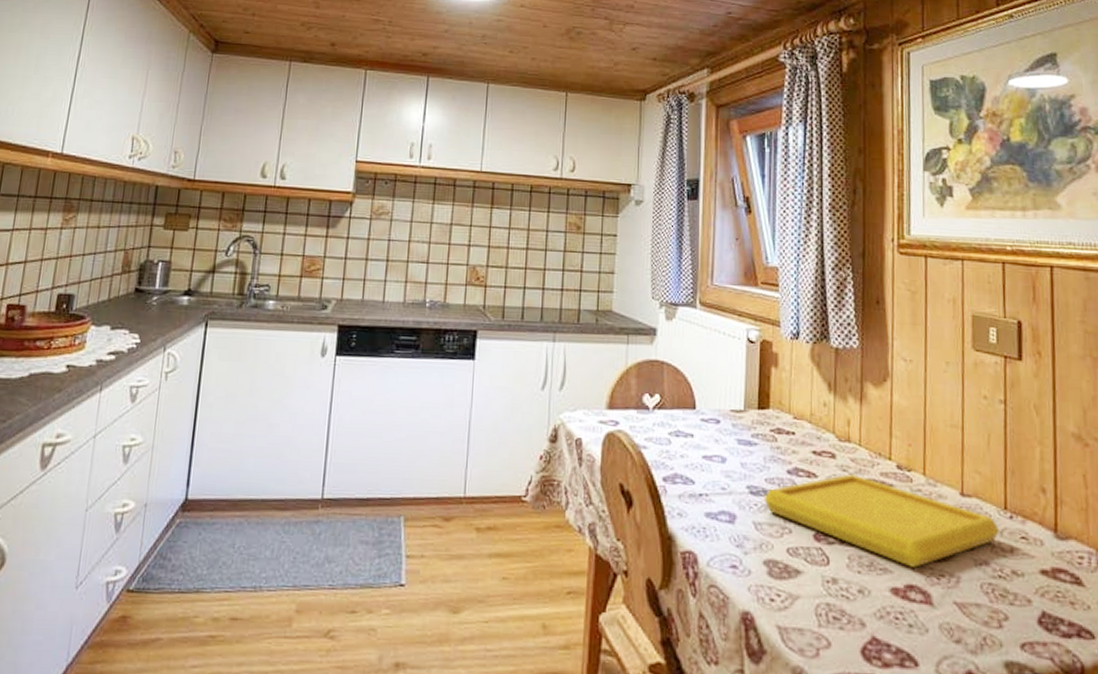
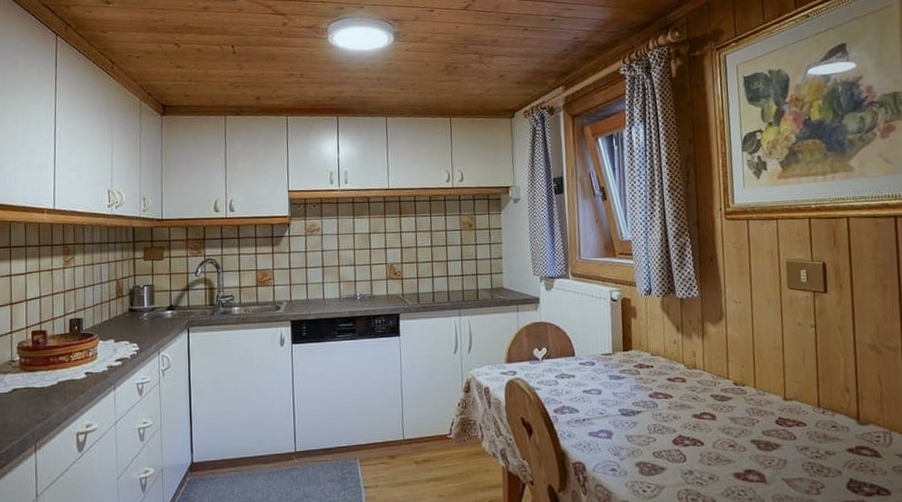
serving tray: present [764,473,1000,568] -> none [632,392,815,457]

